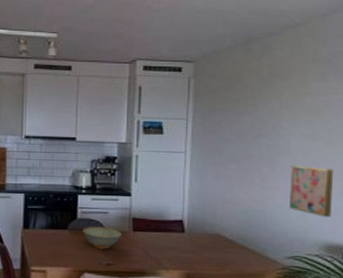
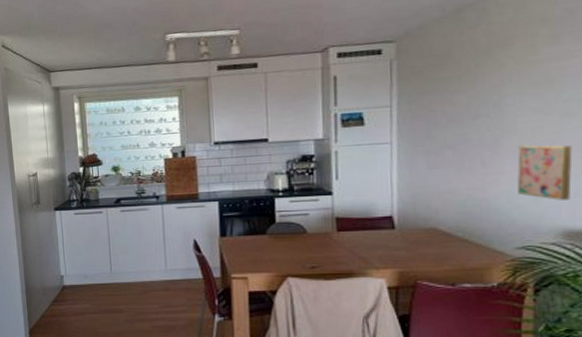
dish: present [83,226,122,250] -> none [283,228,325,253]

